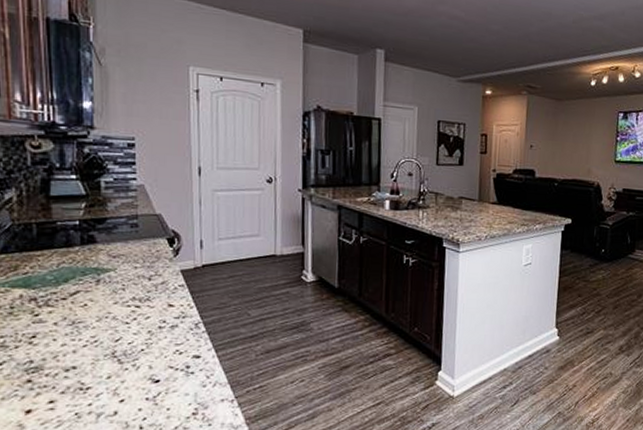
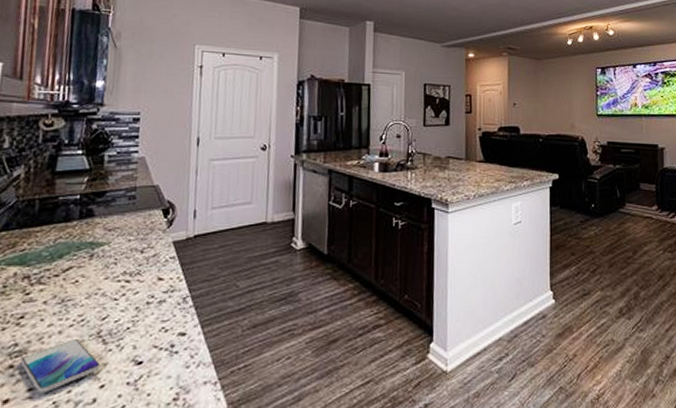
smartphone: none [38,358,119,406] -> present [20,339,101,394]

